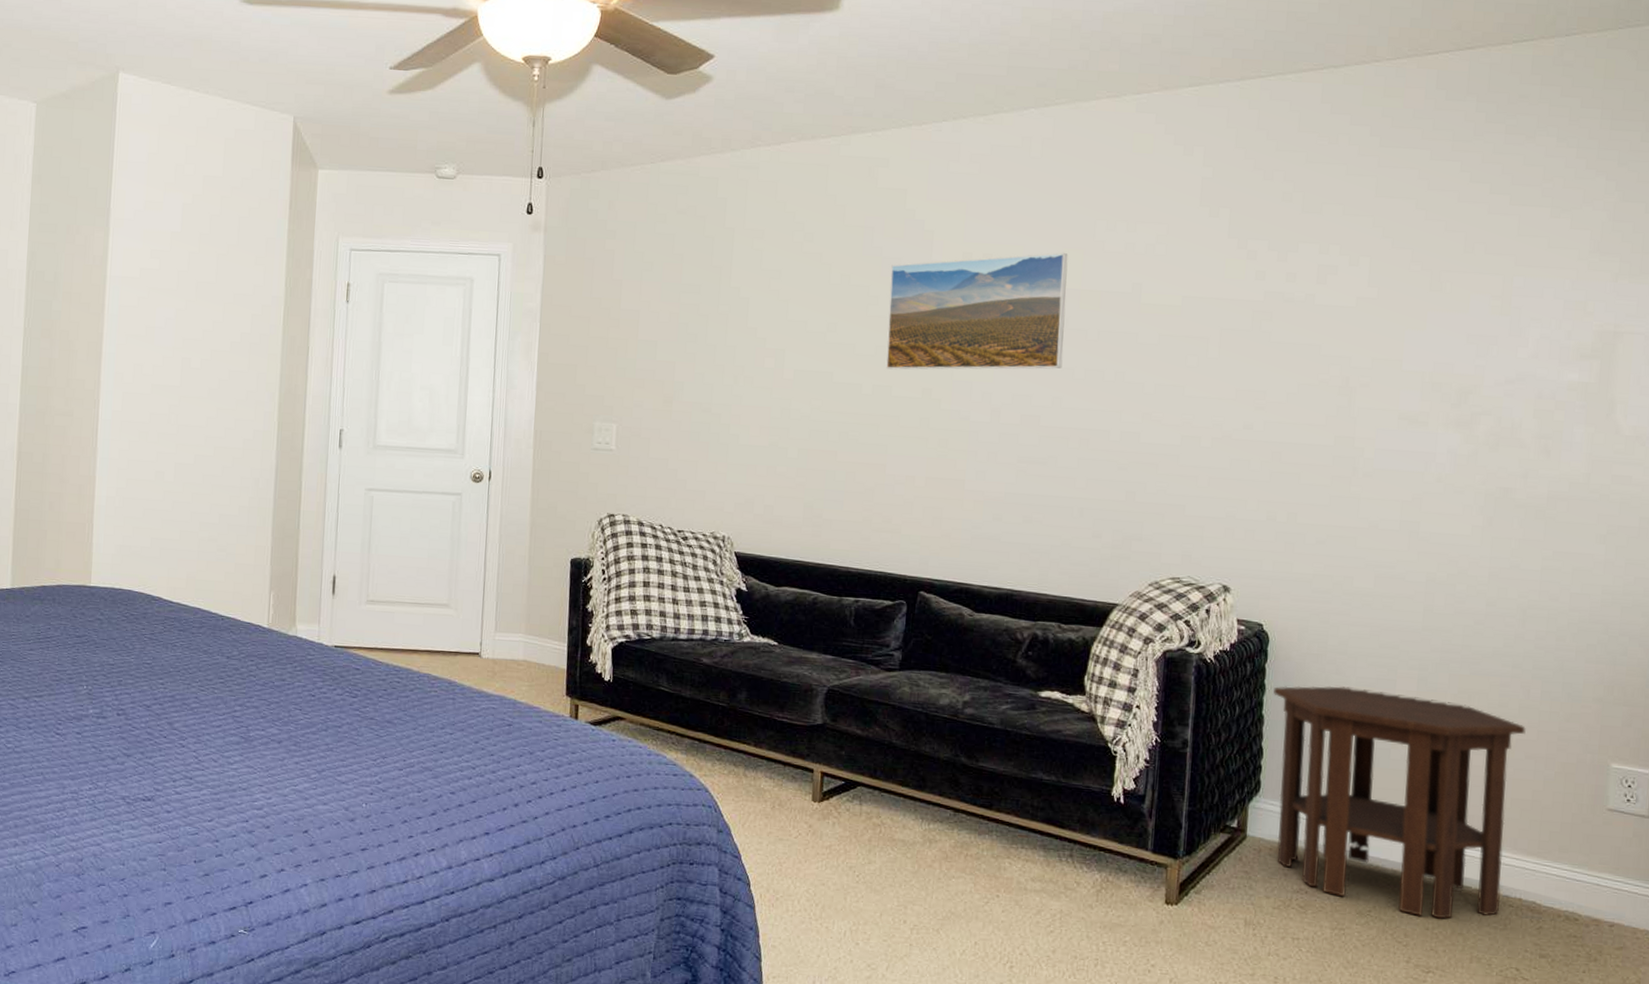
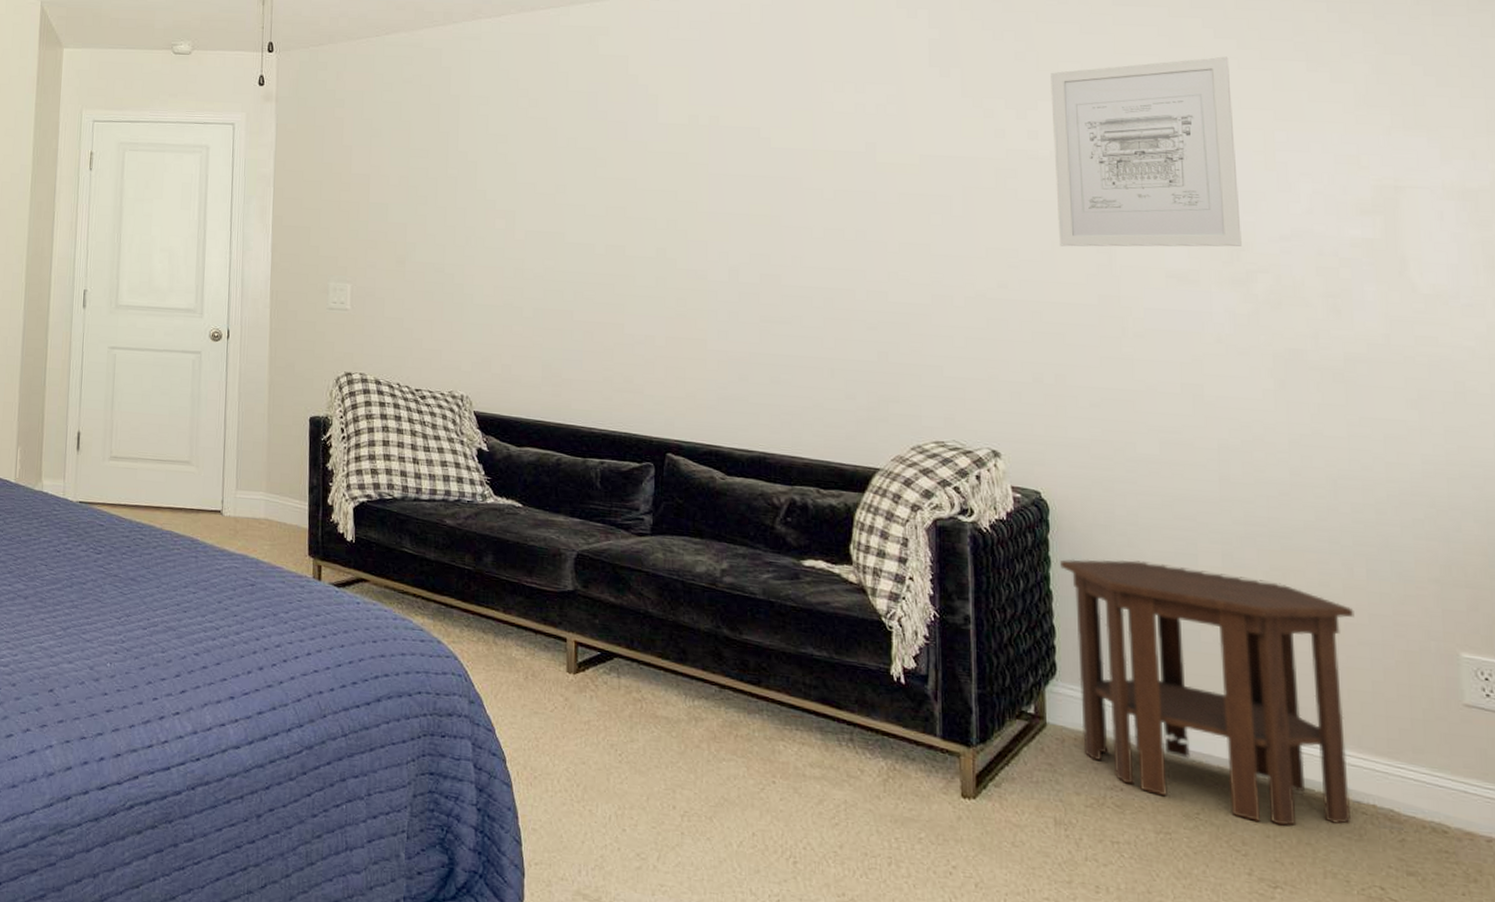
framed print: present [886,253,1068,370] -> none [617,114,799,230]
wall art: none [1304,201,1481,390] -> present [1051,56,1242,247]

